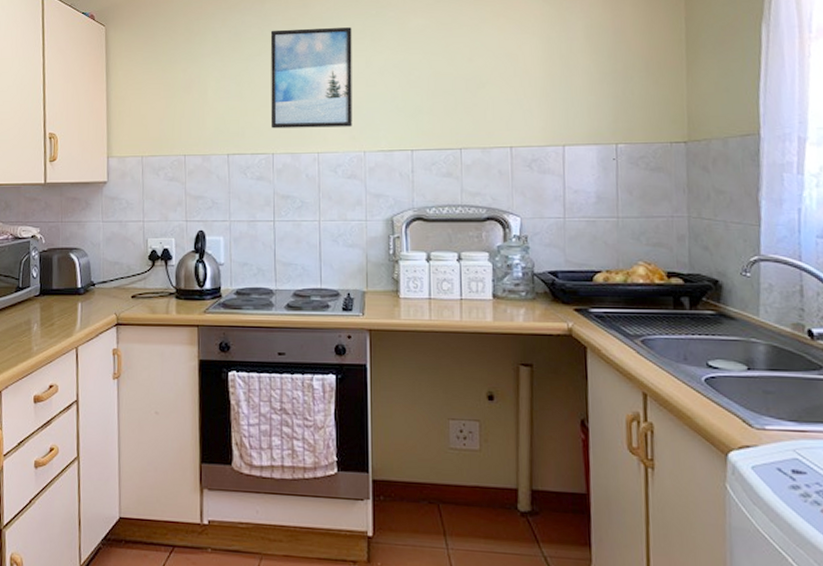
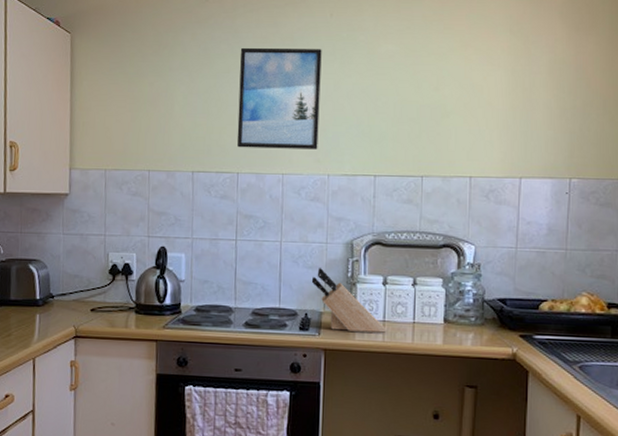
knife block: none [352,245,433,311] -> present [311,267,387,333]

